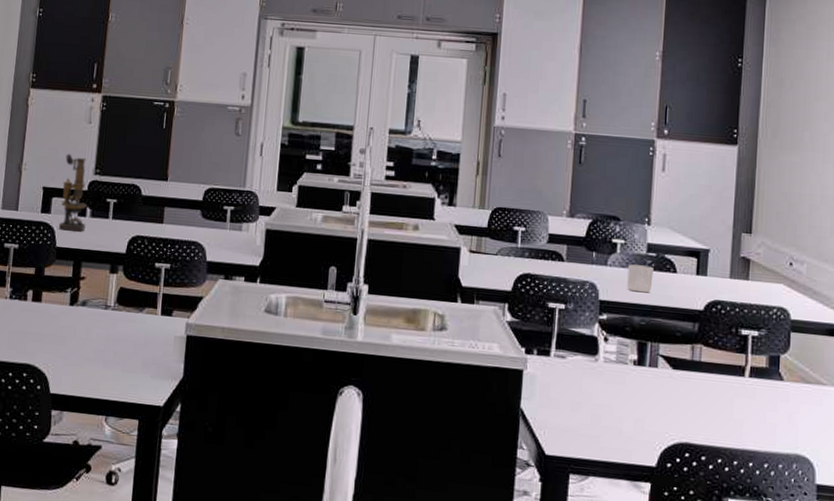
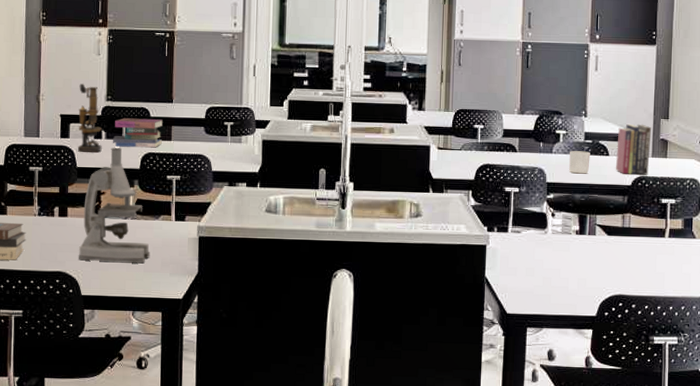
microscope: none [49,227,131,362] -> present [78,148,151,264]
books: none [97,194,155,231] -> present [112,118,163,148]
books: none [685,236,731,299] -> present [616,123,652,175]

